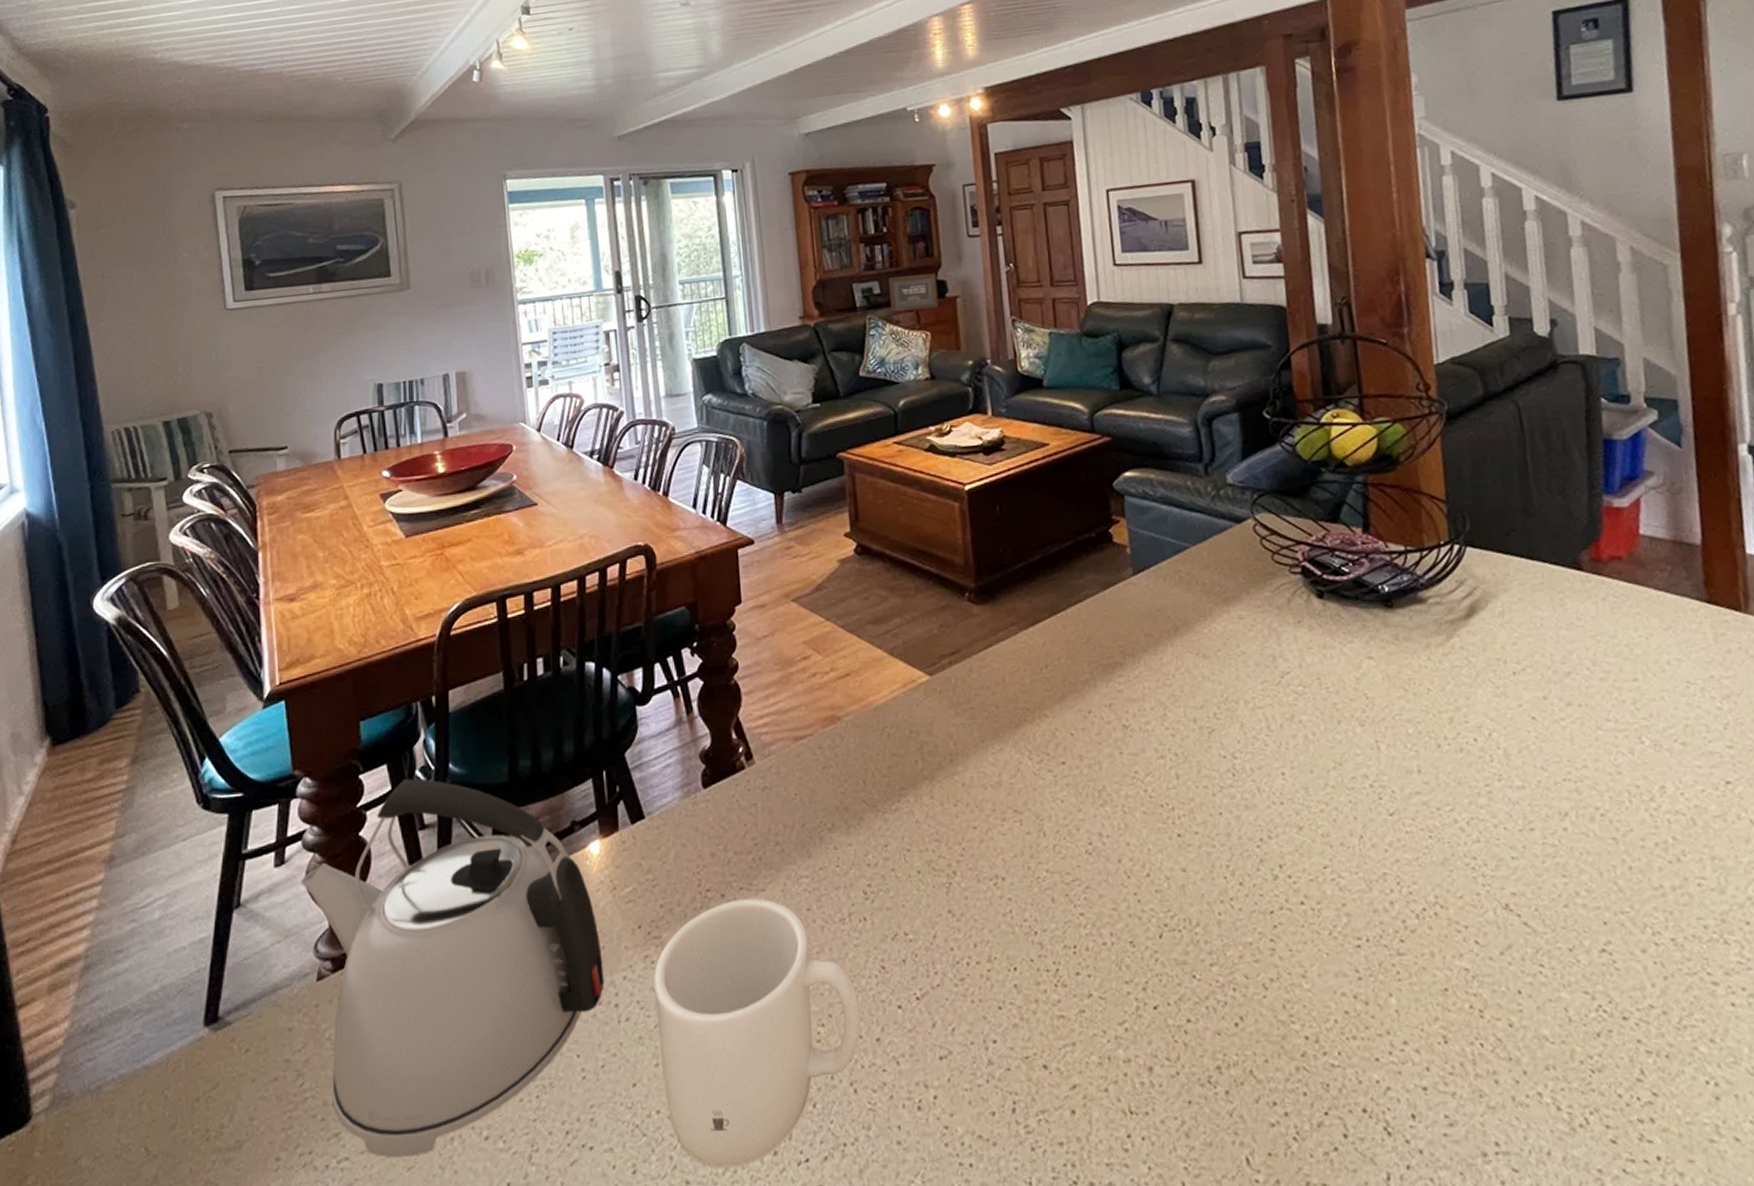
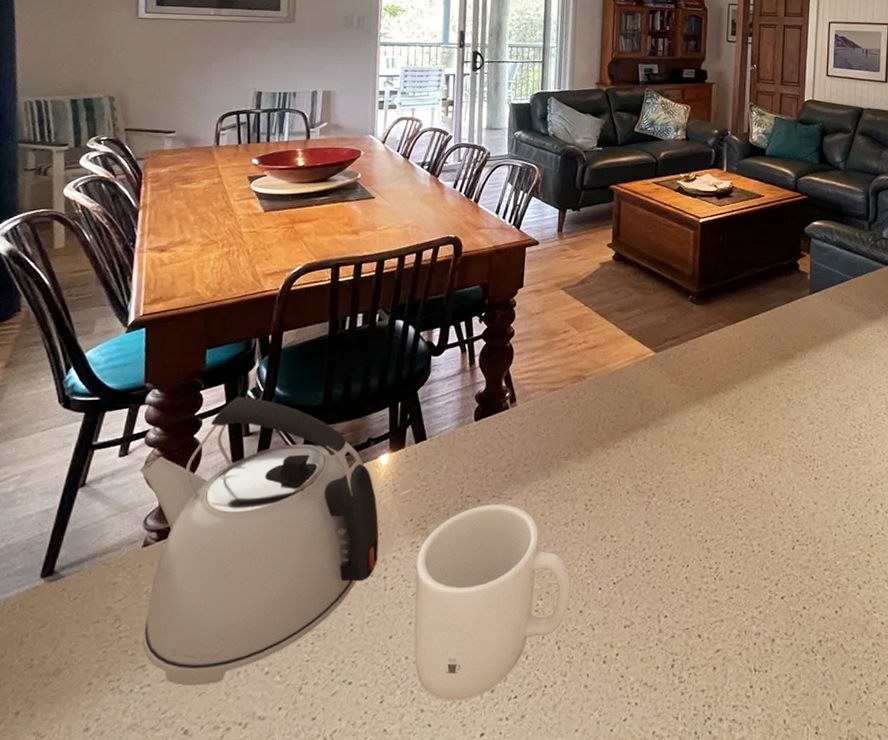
picture frame: present [888,273,939,312] -> none [664,63,700,89]

